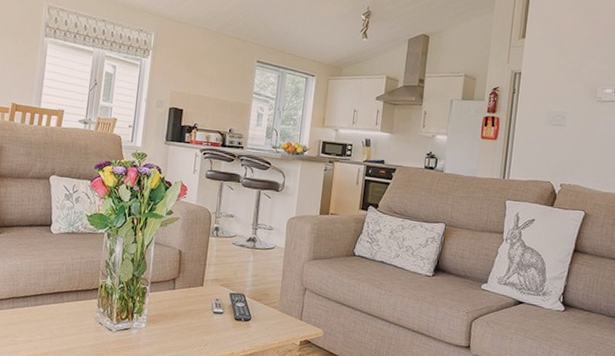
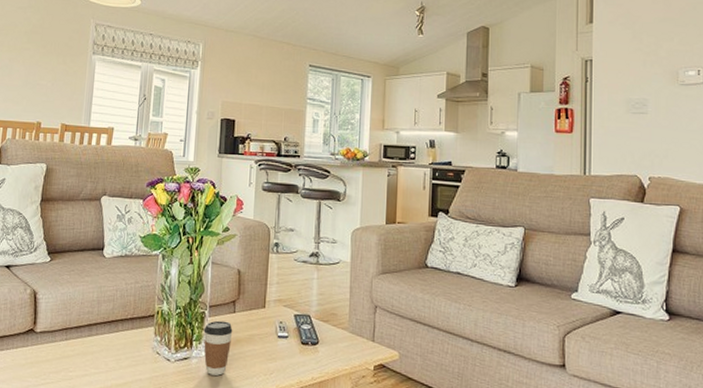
coffee cup: none [144,295,172,345] -> present [203,320,233,376]

